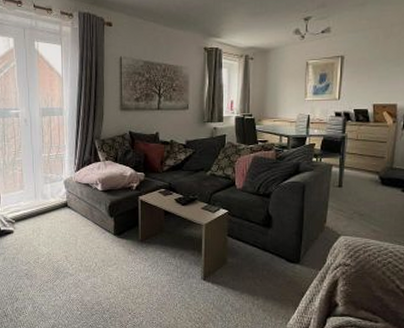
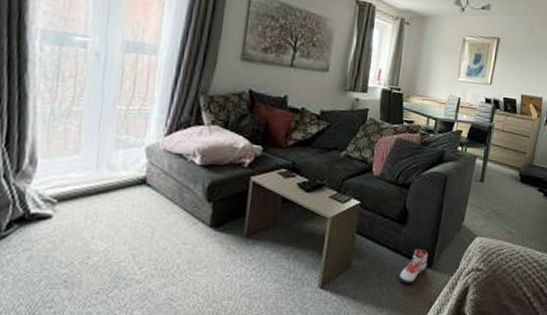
sneaker: none [270,248,295,277] -> present [399,249,428,284]

